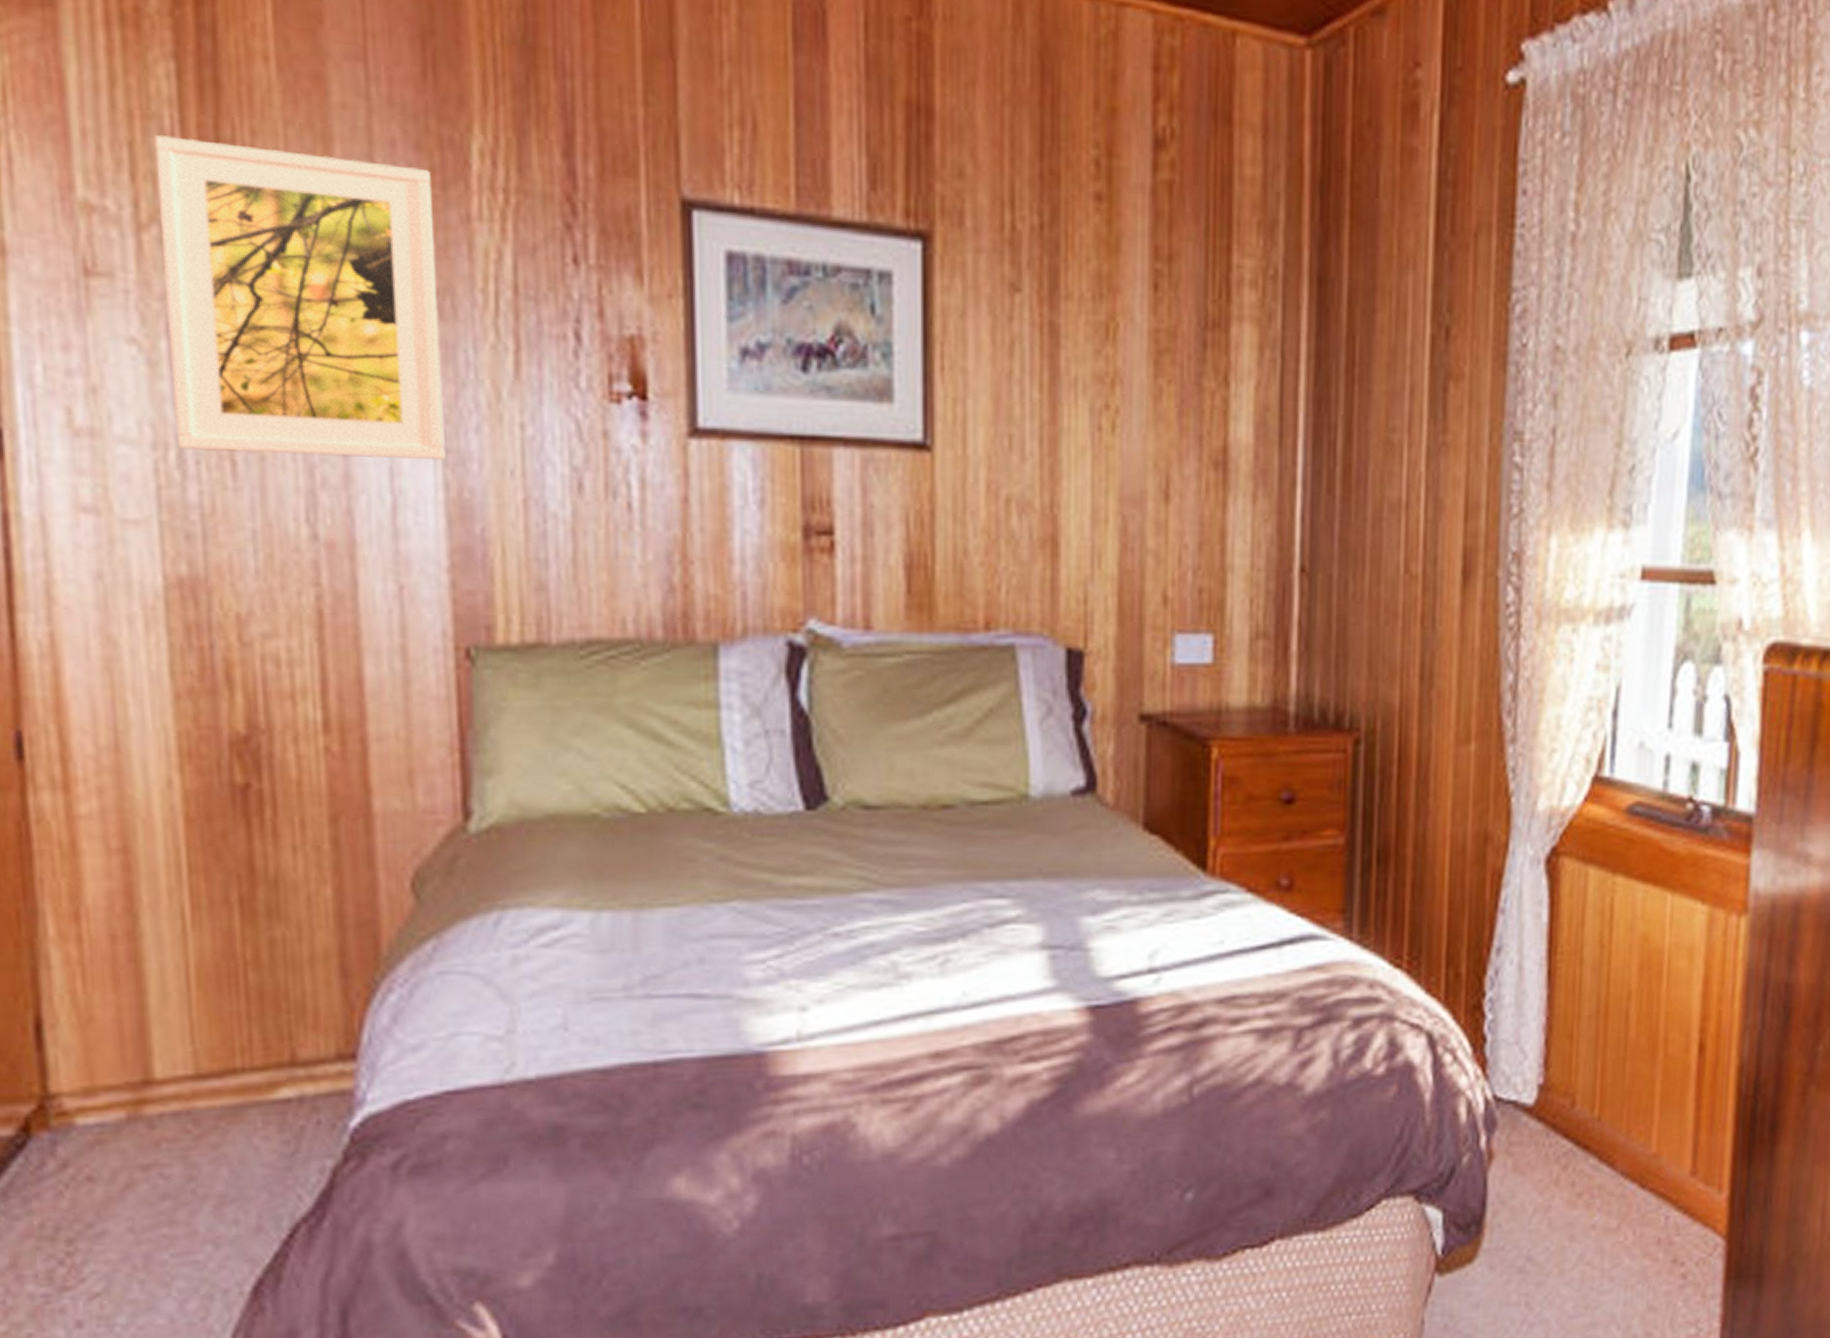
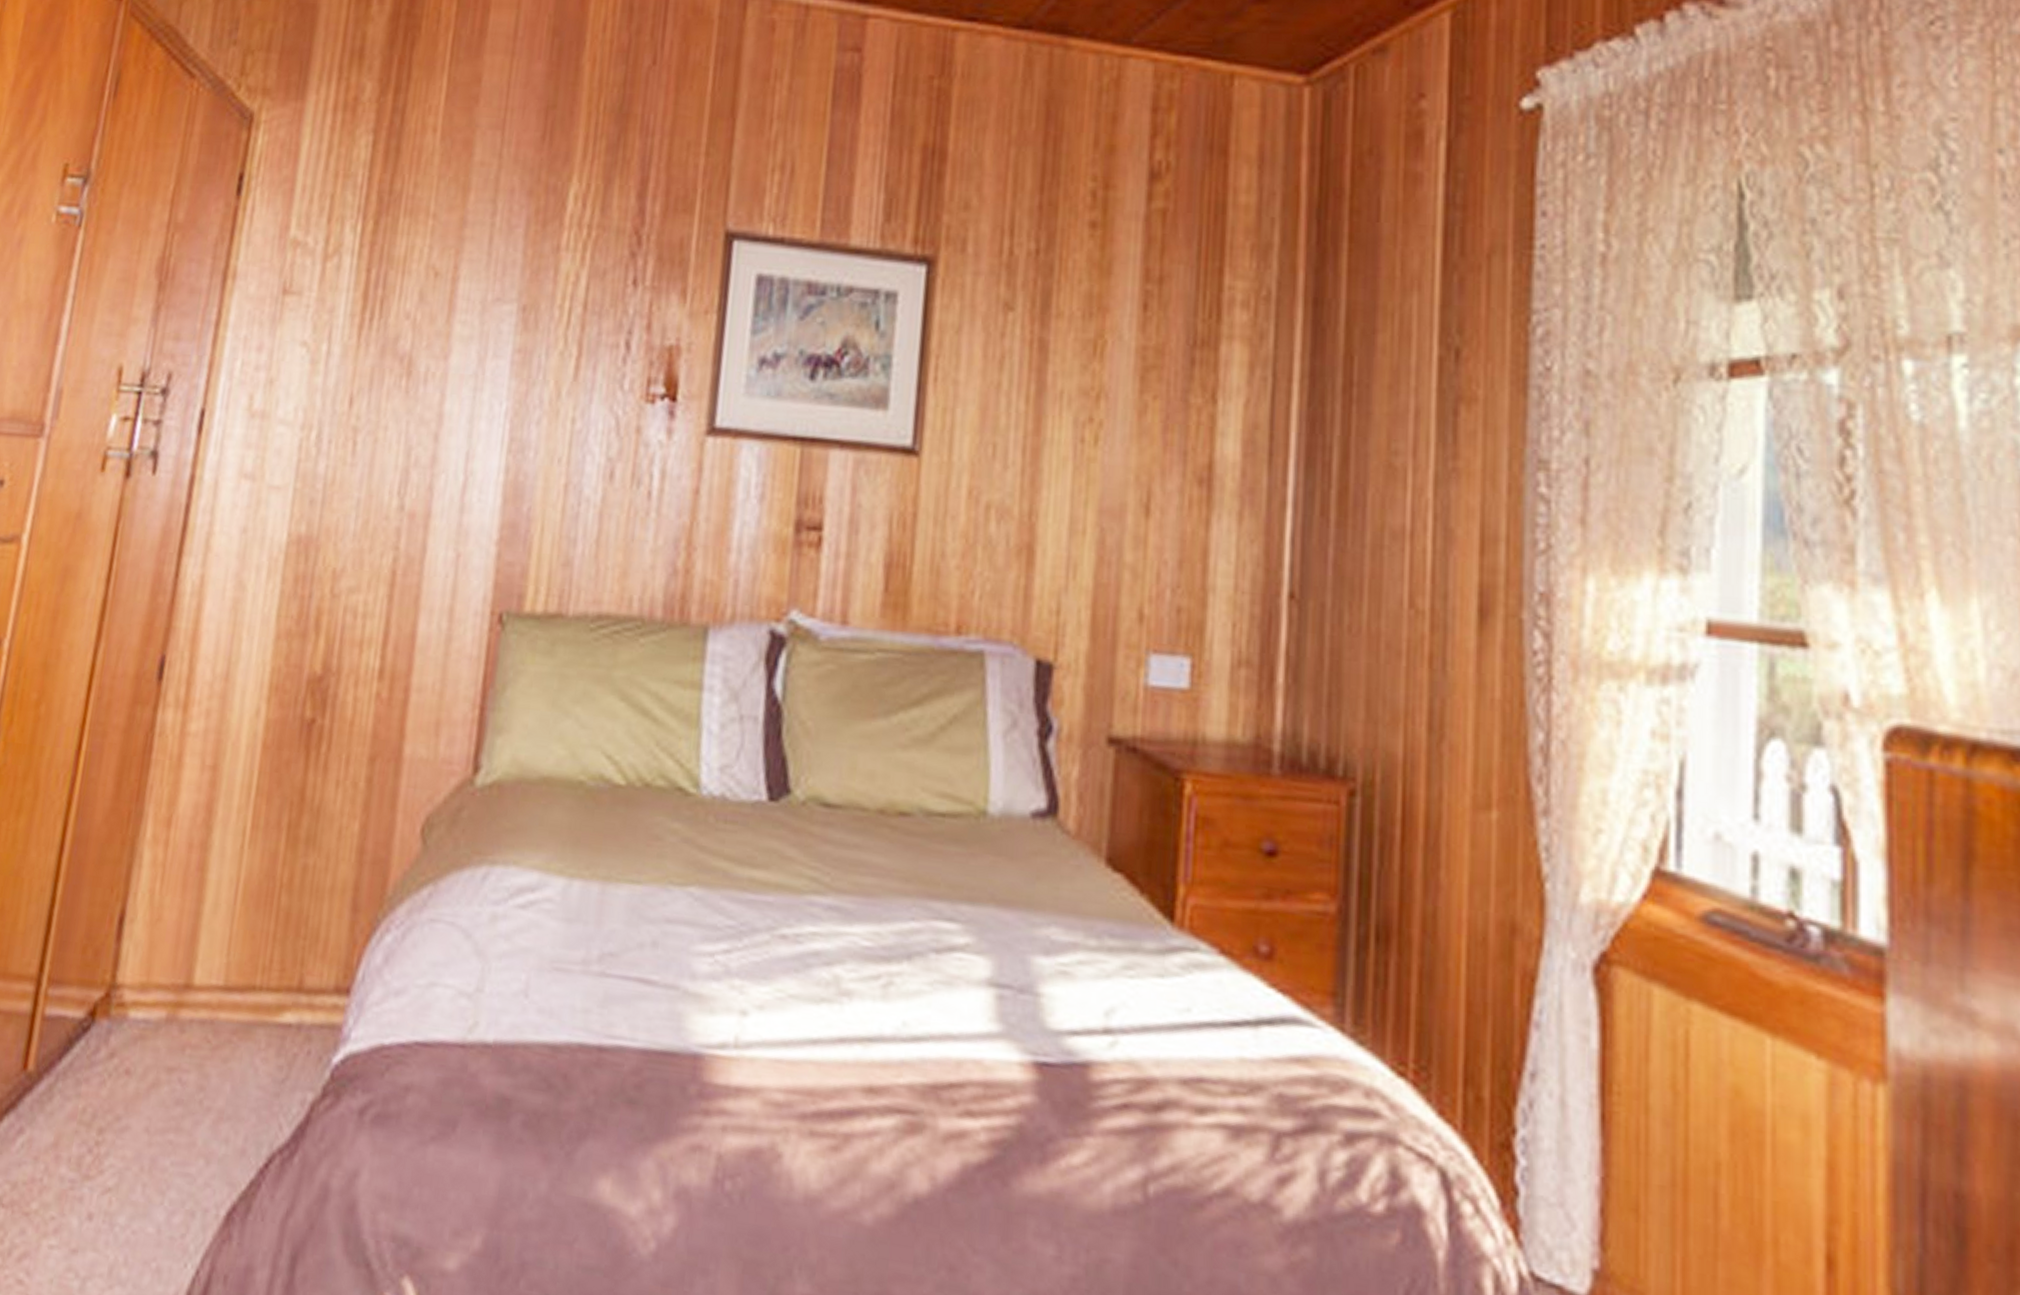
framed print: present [154,135,445,460] -> none [318,189,536,447]

